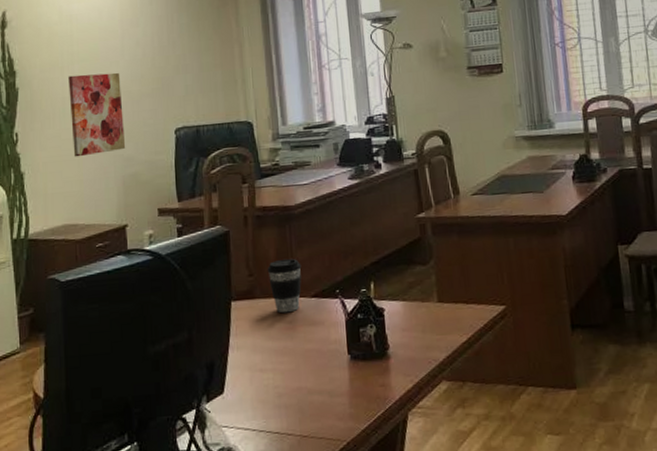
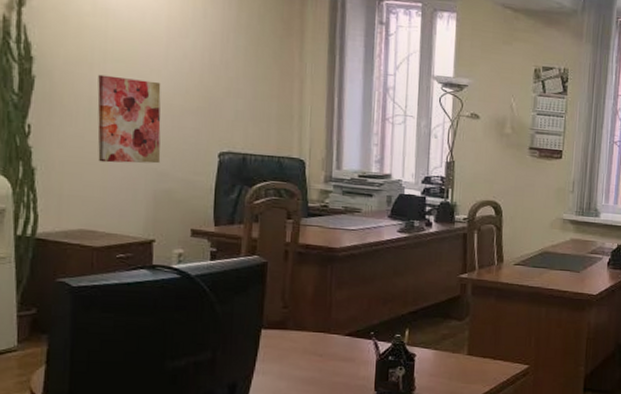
coffee cup: present [267,258,302,313] -> none [303,296,339,347]

